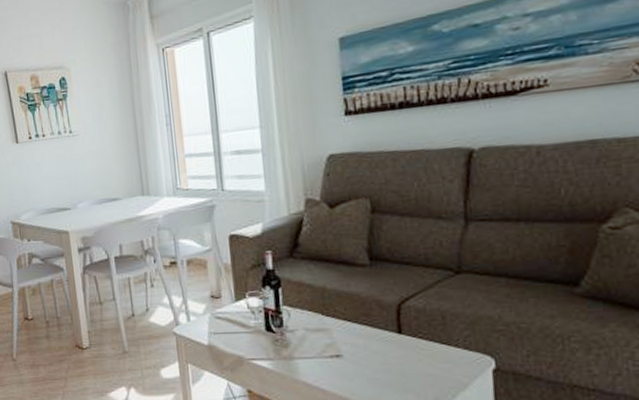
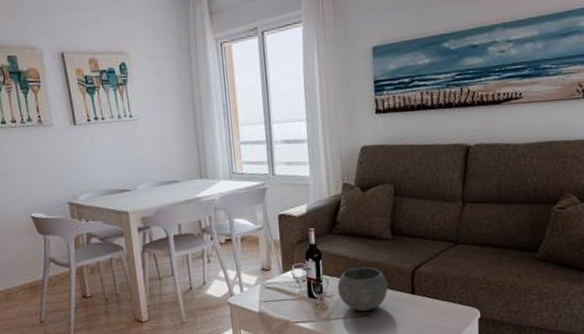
bowl: none [301,297,366,351] -> present [337,266,388,311]

